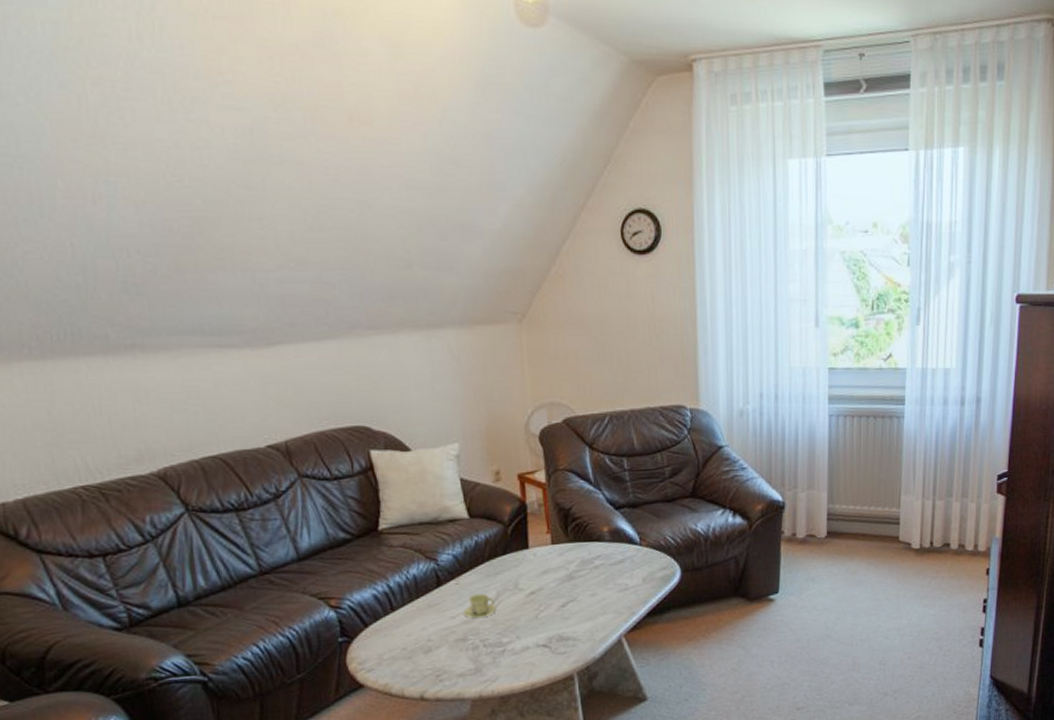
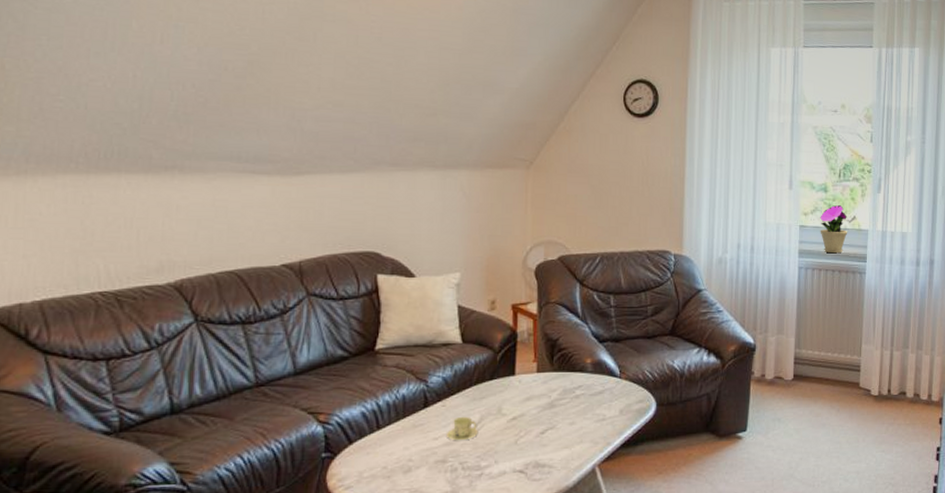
flower pot: none [851,341,883,398] -> present [820,204,848,254]

